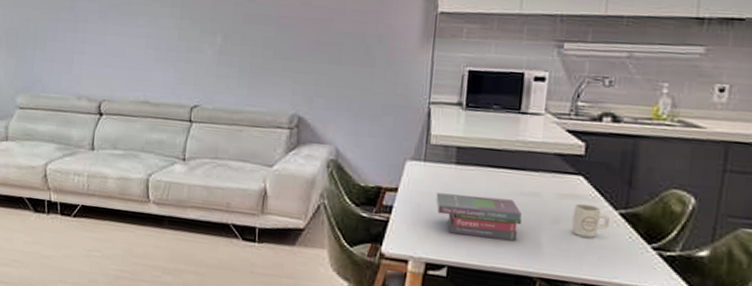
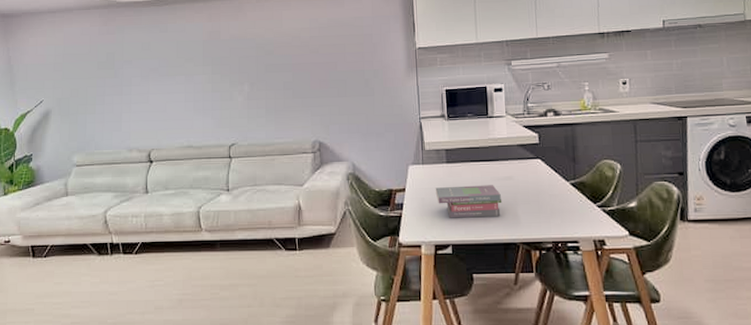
mug: present [571,203,610,239] -> none [537,180,565,206]

